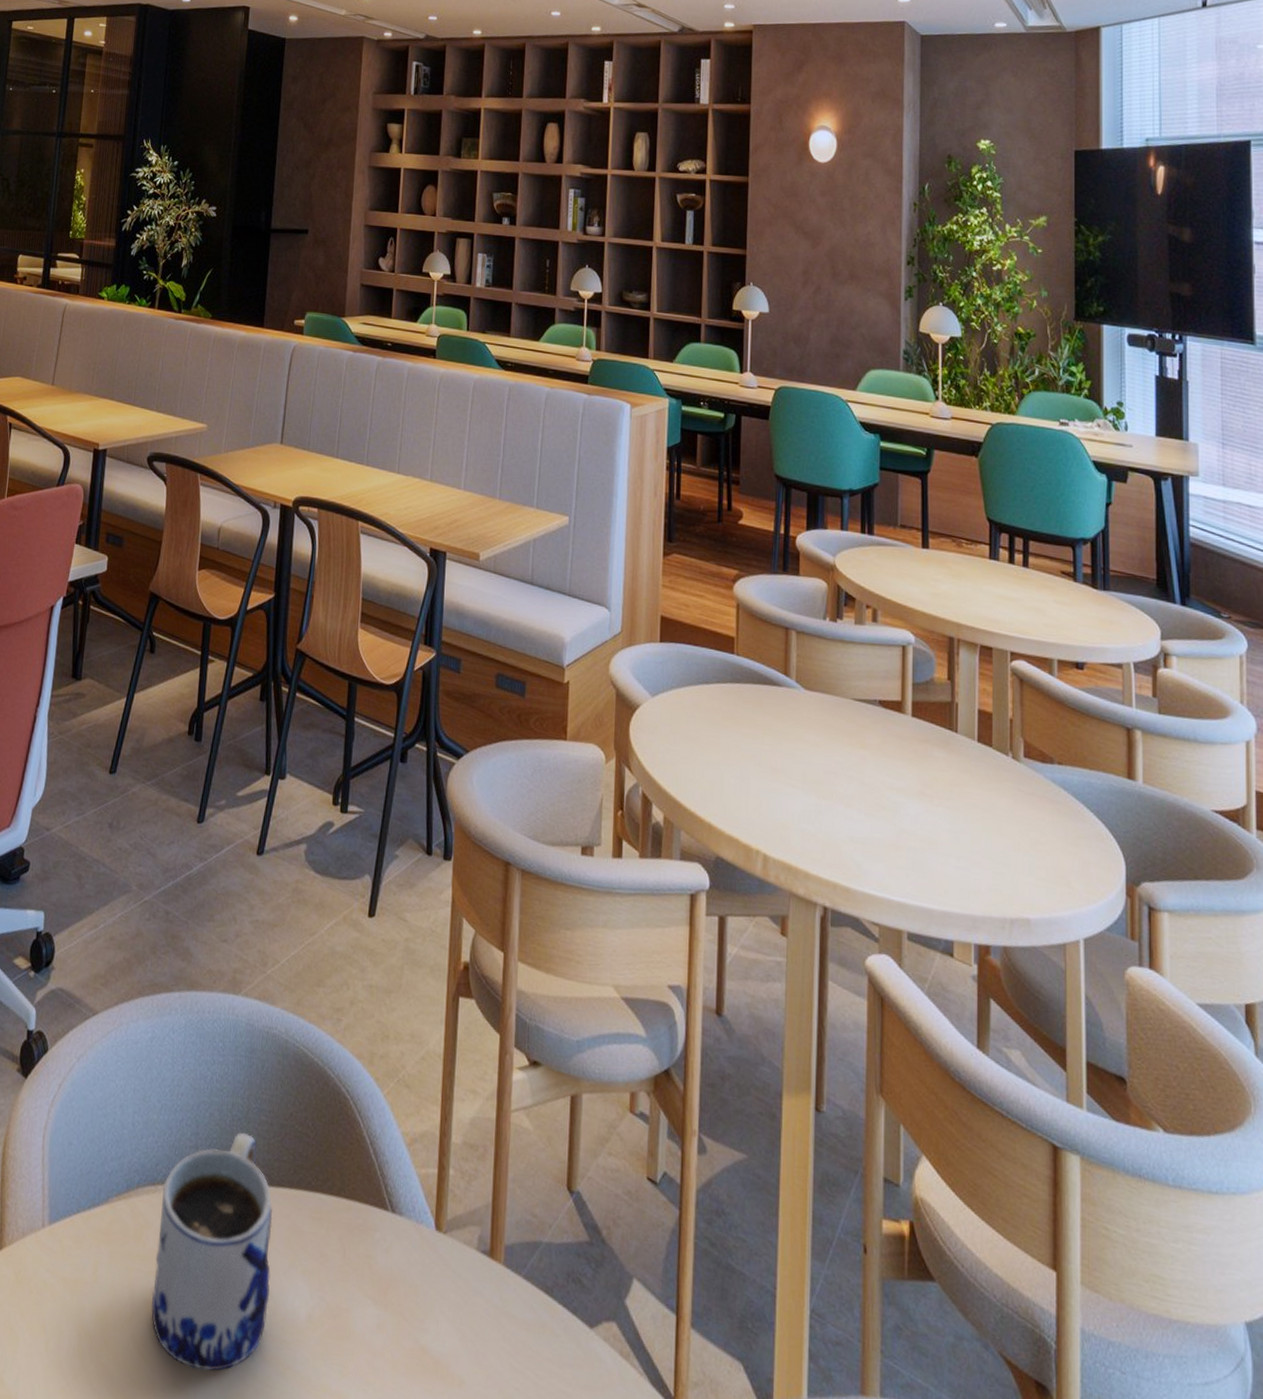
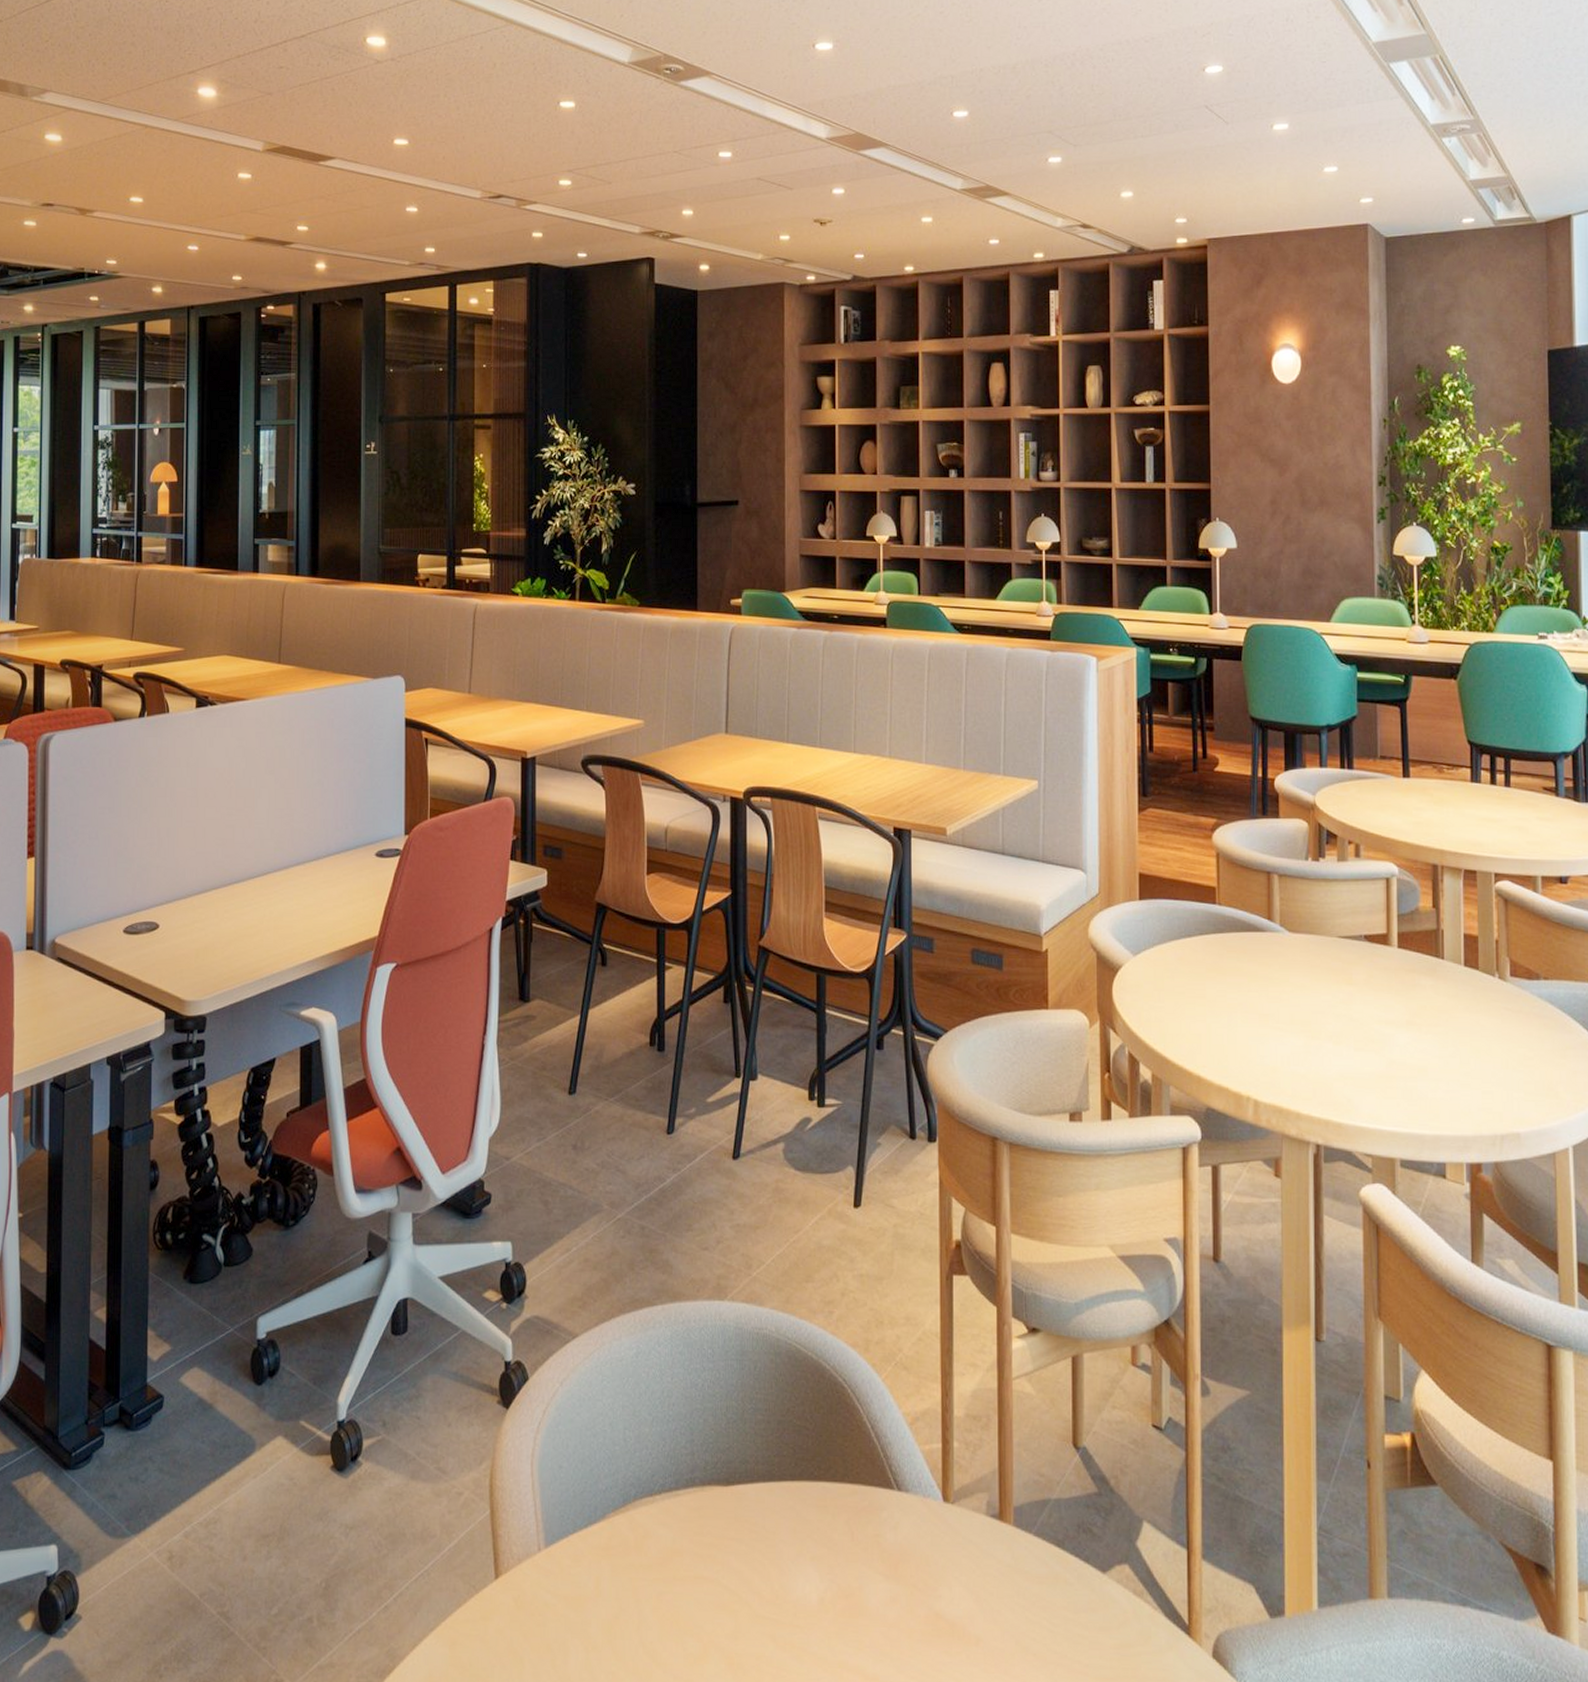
mug: present [151,1132,273,1372] -> none [658,1433,780,1665]

